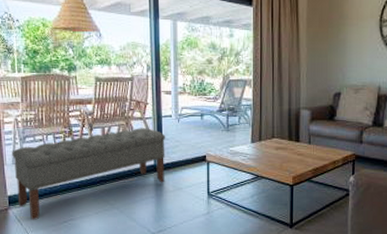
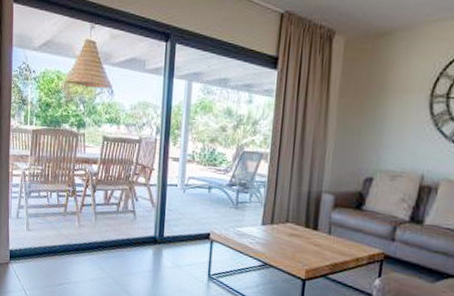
bench: present [12,128,166,220] -> none [17,194,170,278]

